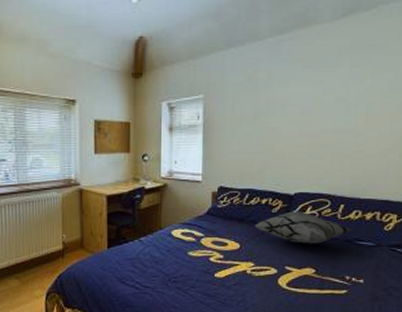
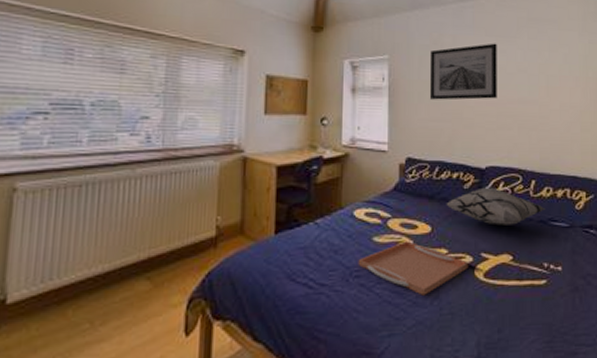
serving tray: none [175,255,273,298] -> present [358,241,469,296]
wall art: none [242,74,315,134] -> present [429,43,497,100]

